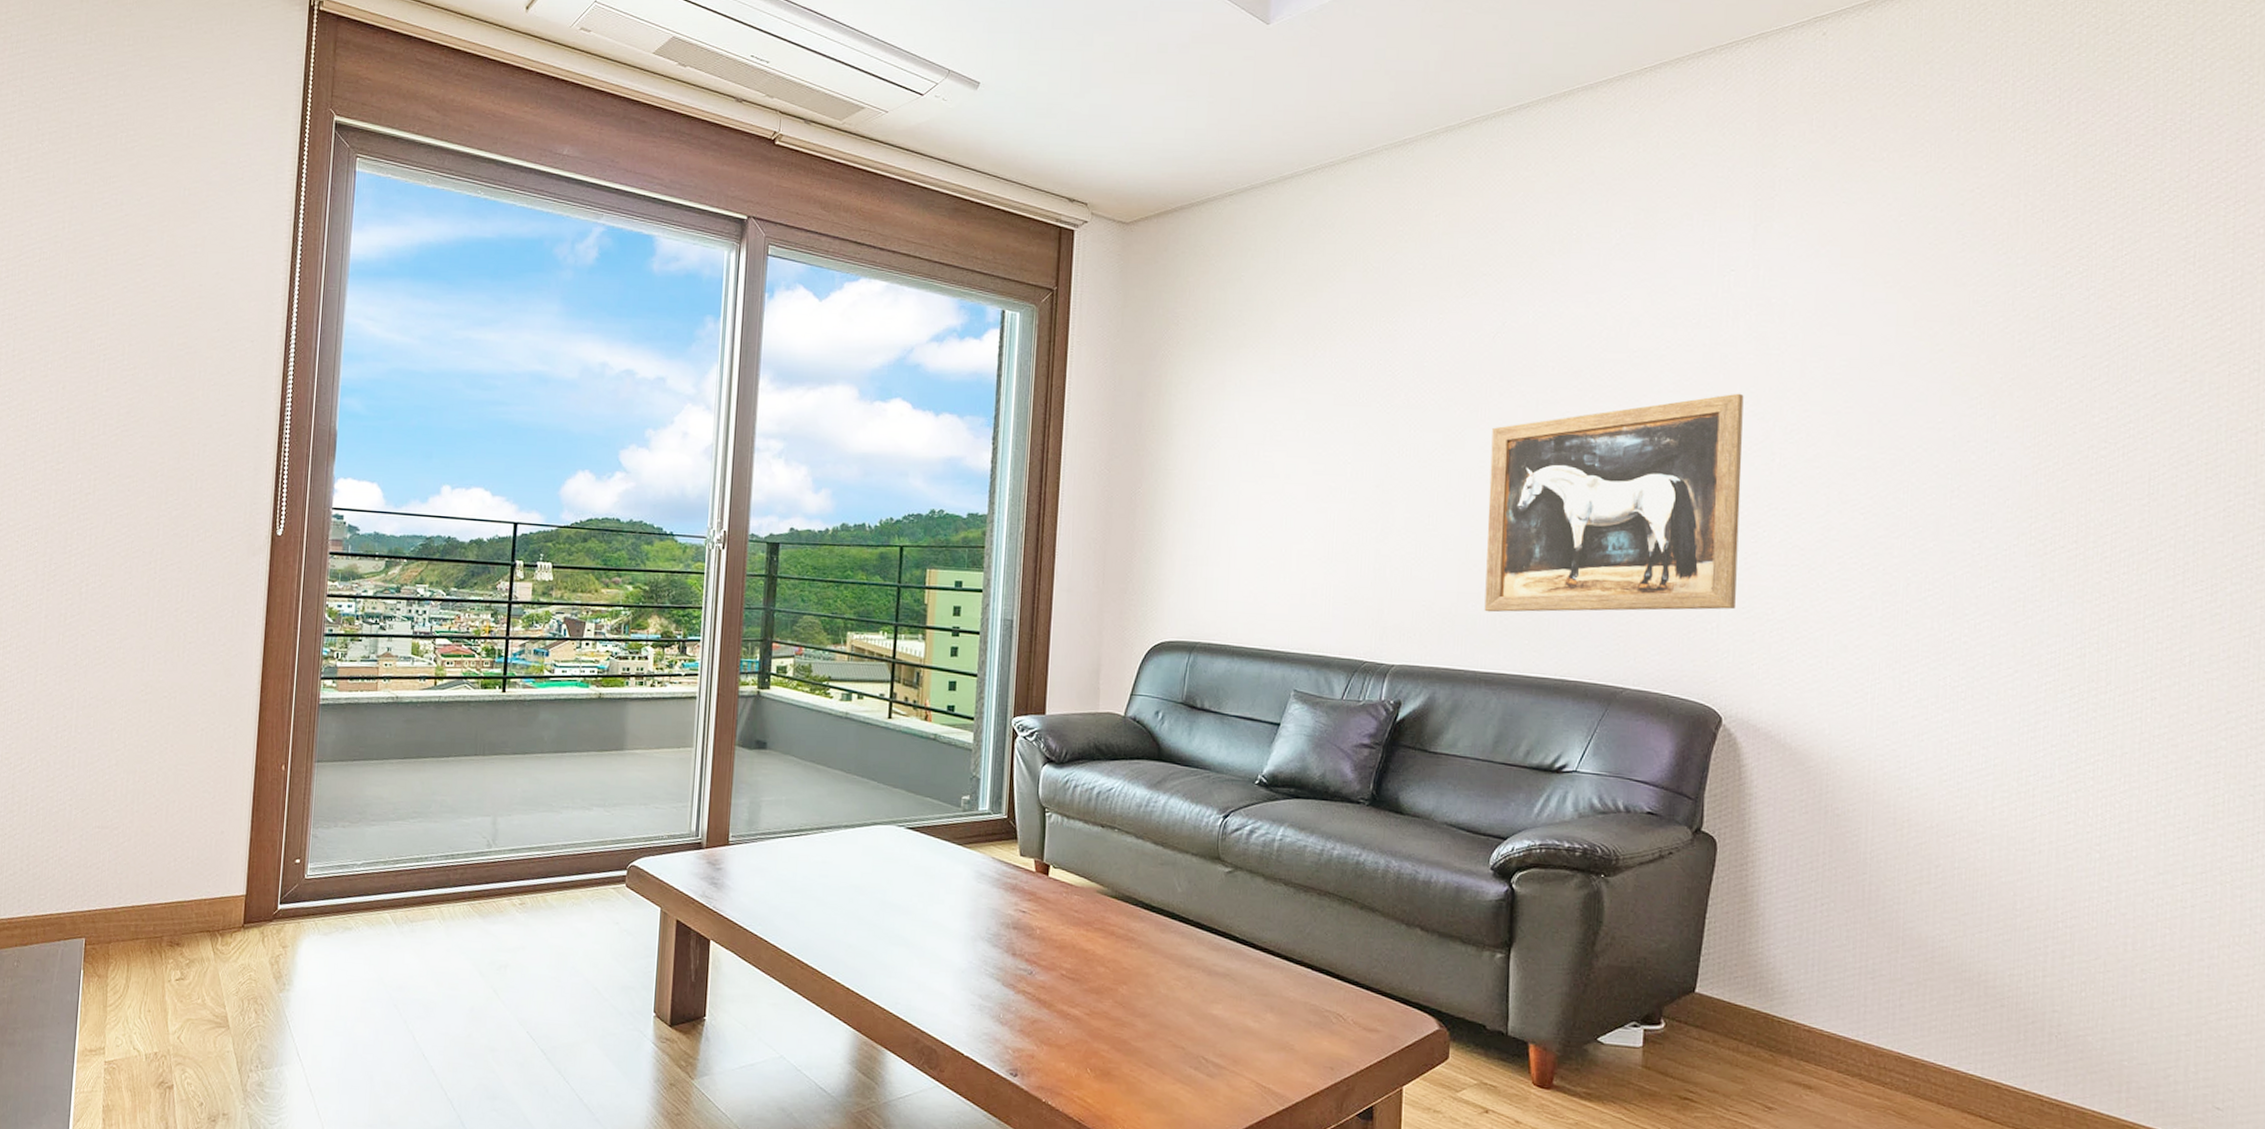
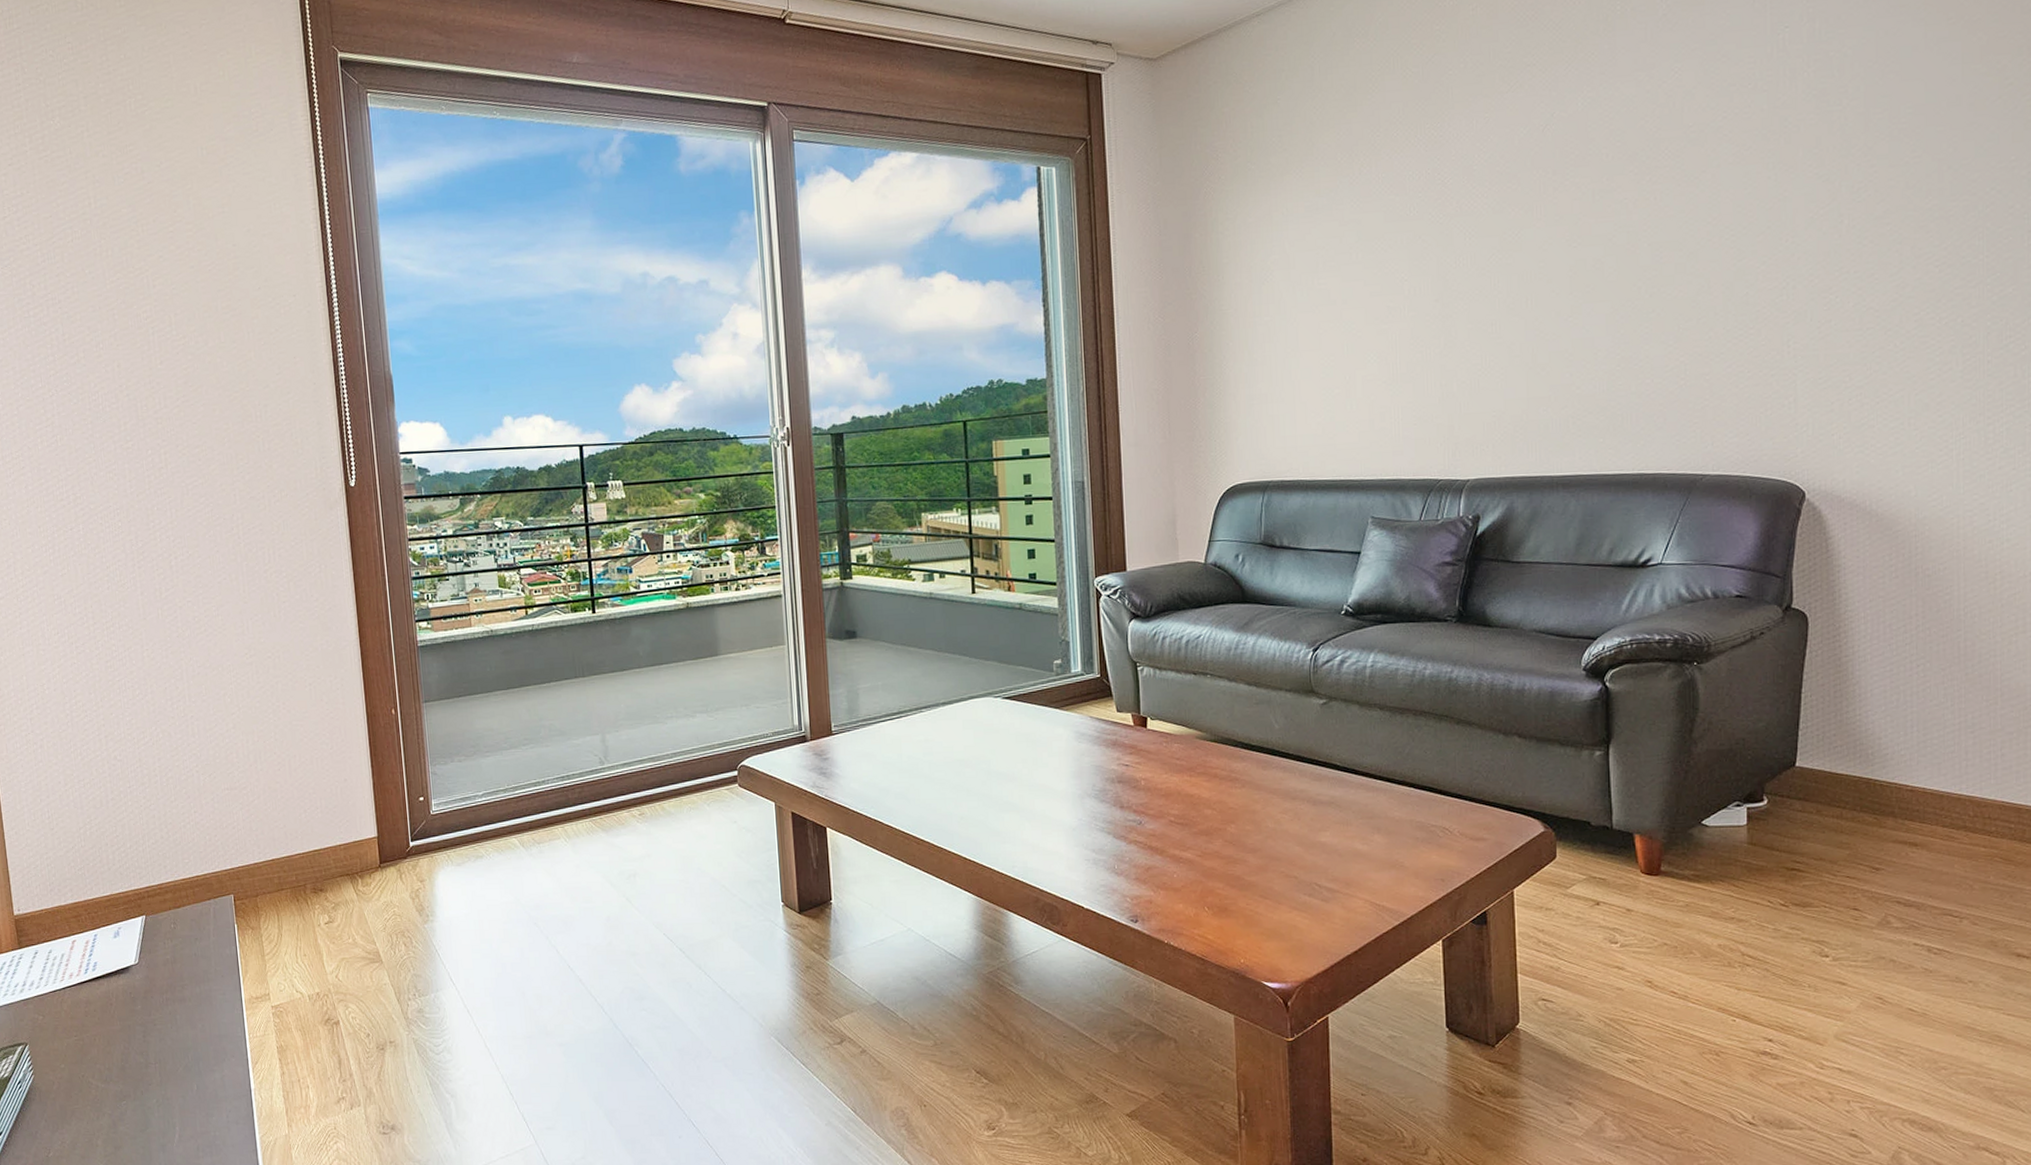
wall art: present [1484,393,1744,613] -> none [1549,156,1811,415]

